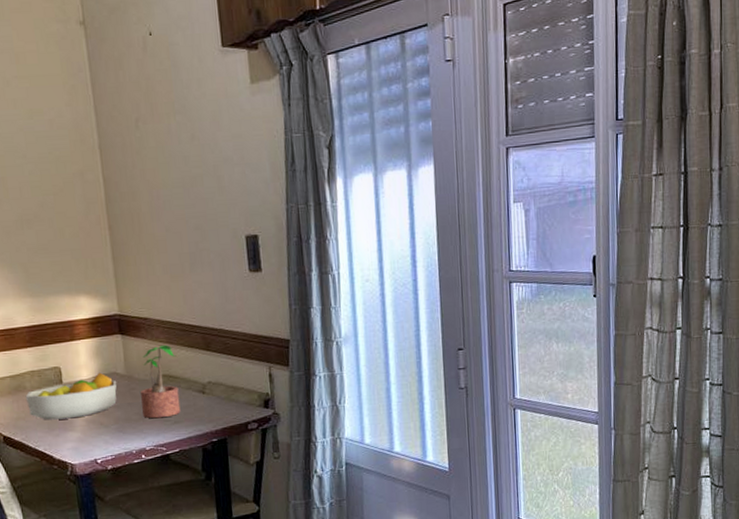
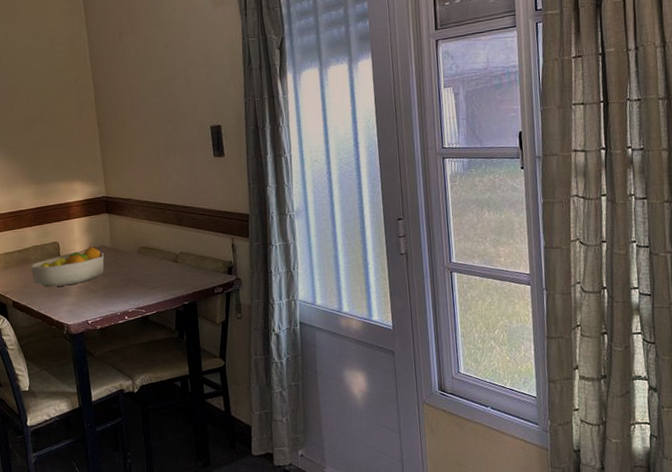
potted plant: present [139,344,181,419] -> none [123,221,158,285]

